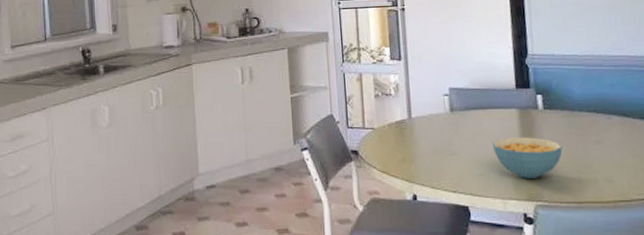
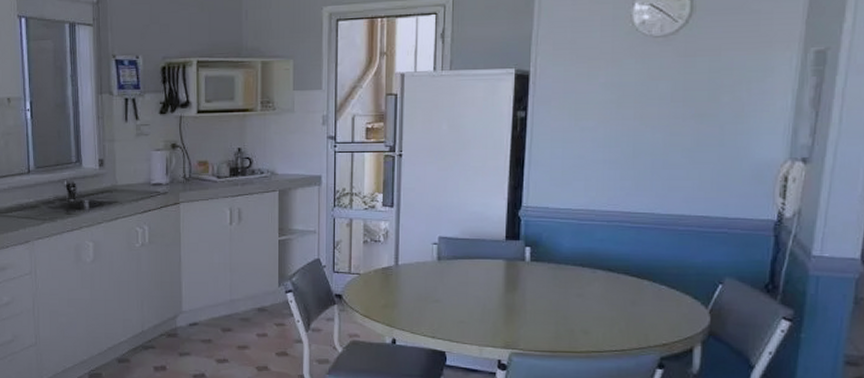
cereal bowl: present [492,137,563,178] -> none [475,287,544,327]

